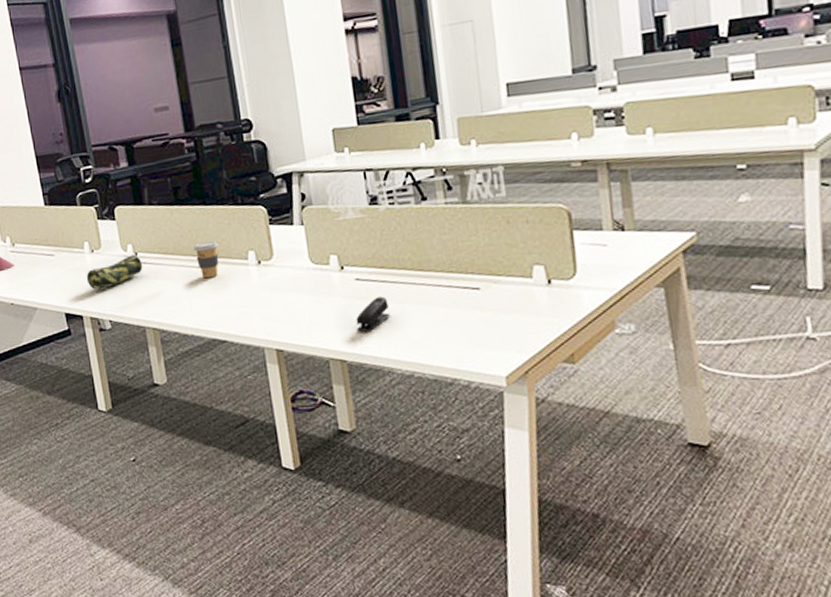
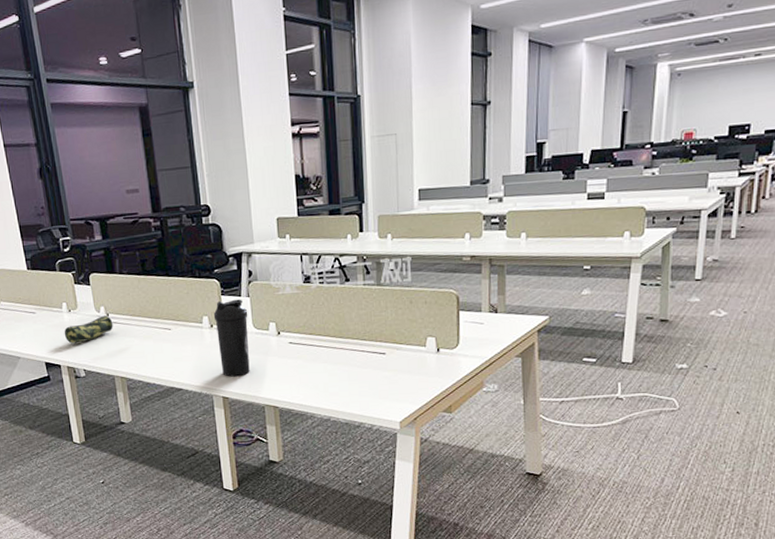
coffee cup: present [194,241,219,279] -> none [157,307,178,338]
water bottle: none [260,228,309,325] -> present [213,299,250,377]
stapler: present [356,296,391,332] -> none [288,357,315,385]

